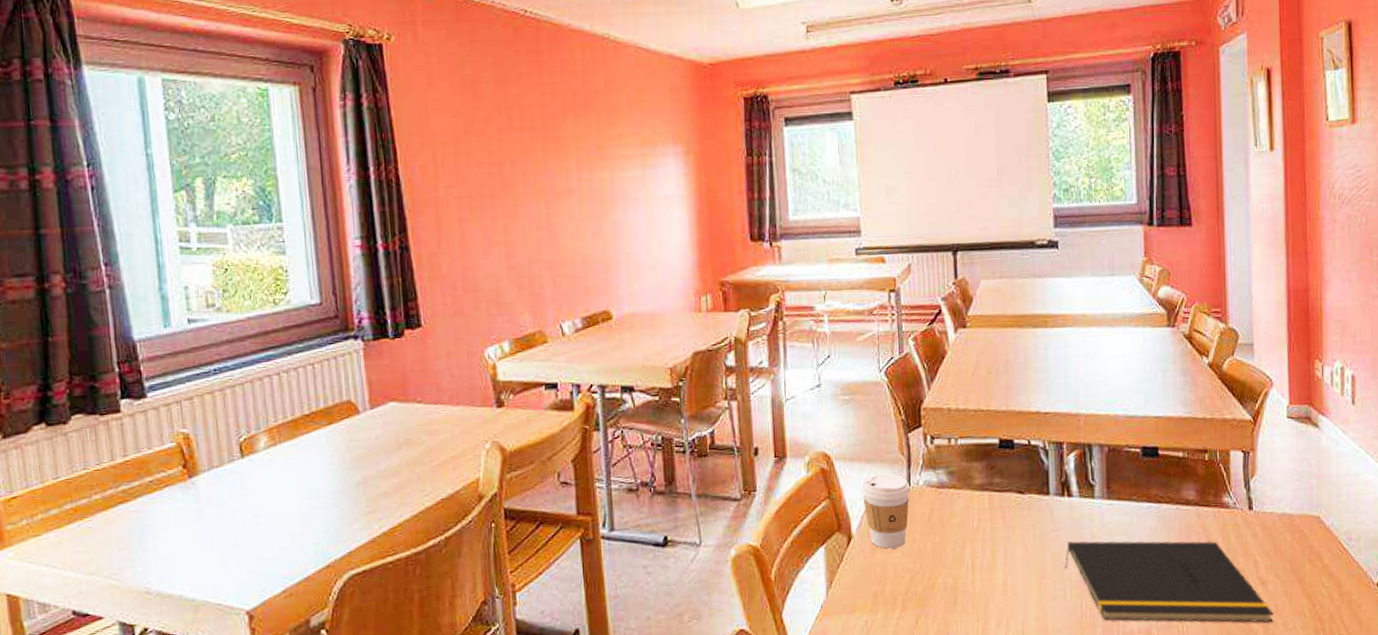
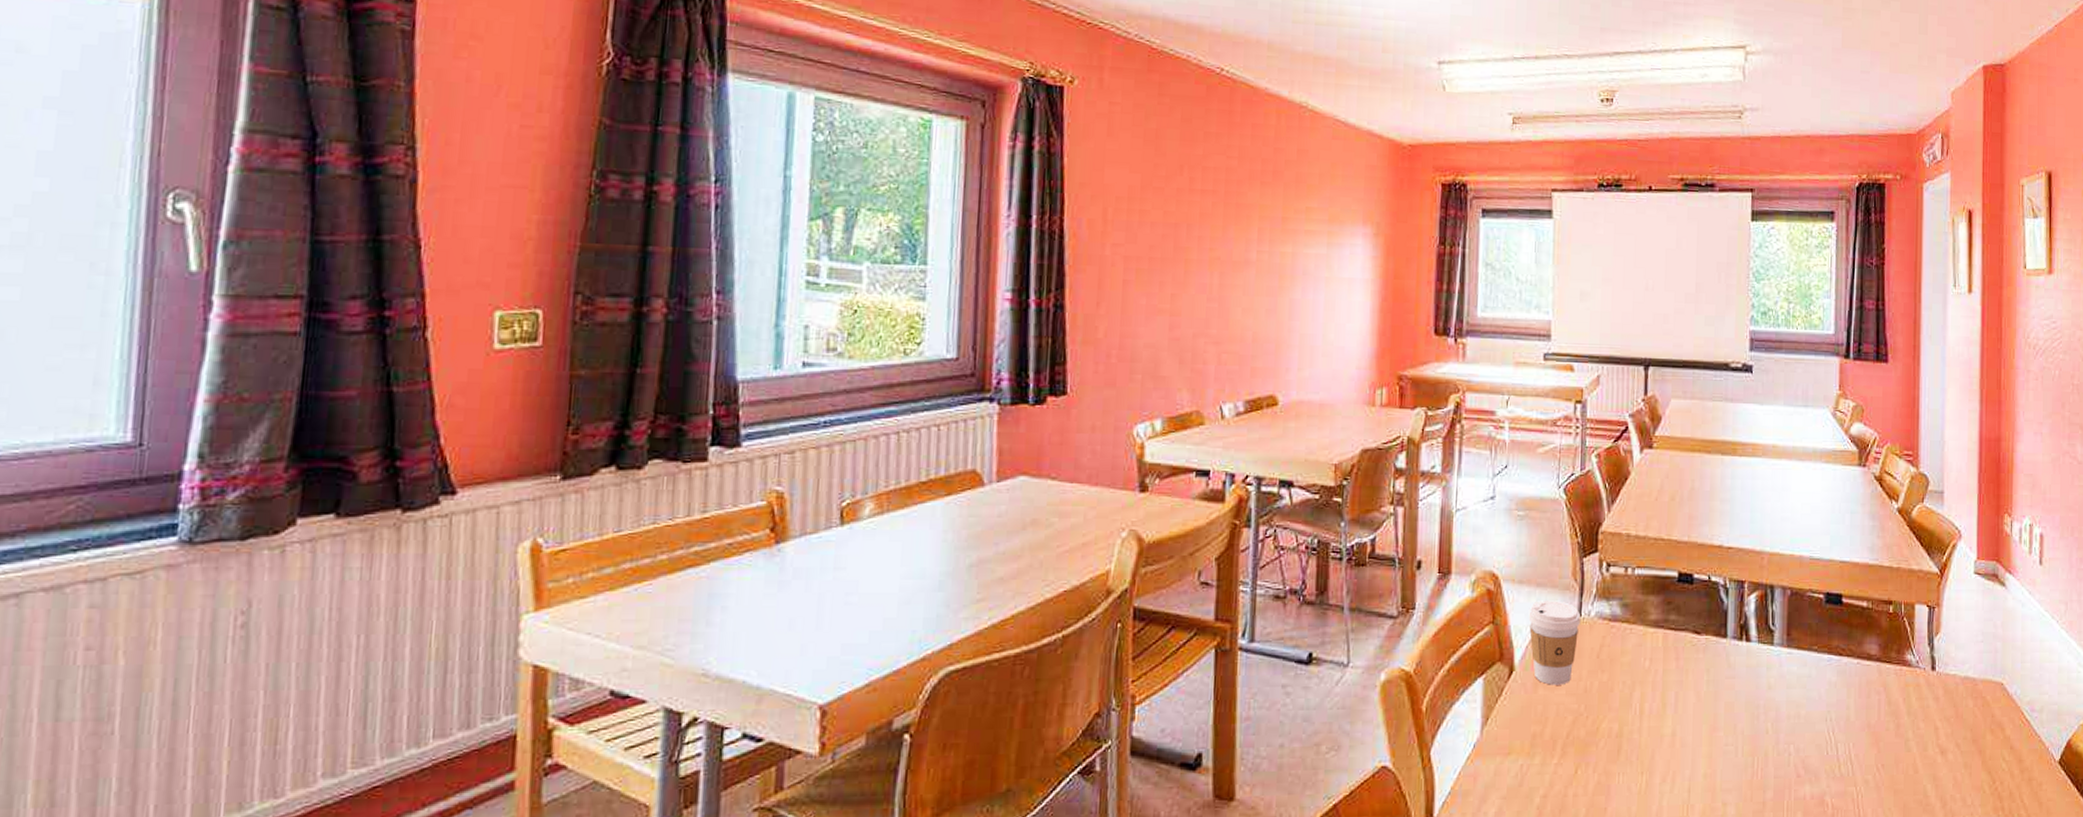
notepad: present [1065,540,1274,623] -> none [1738,691,1952,797]

